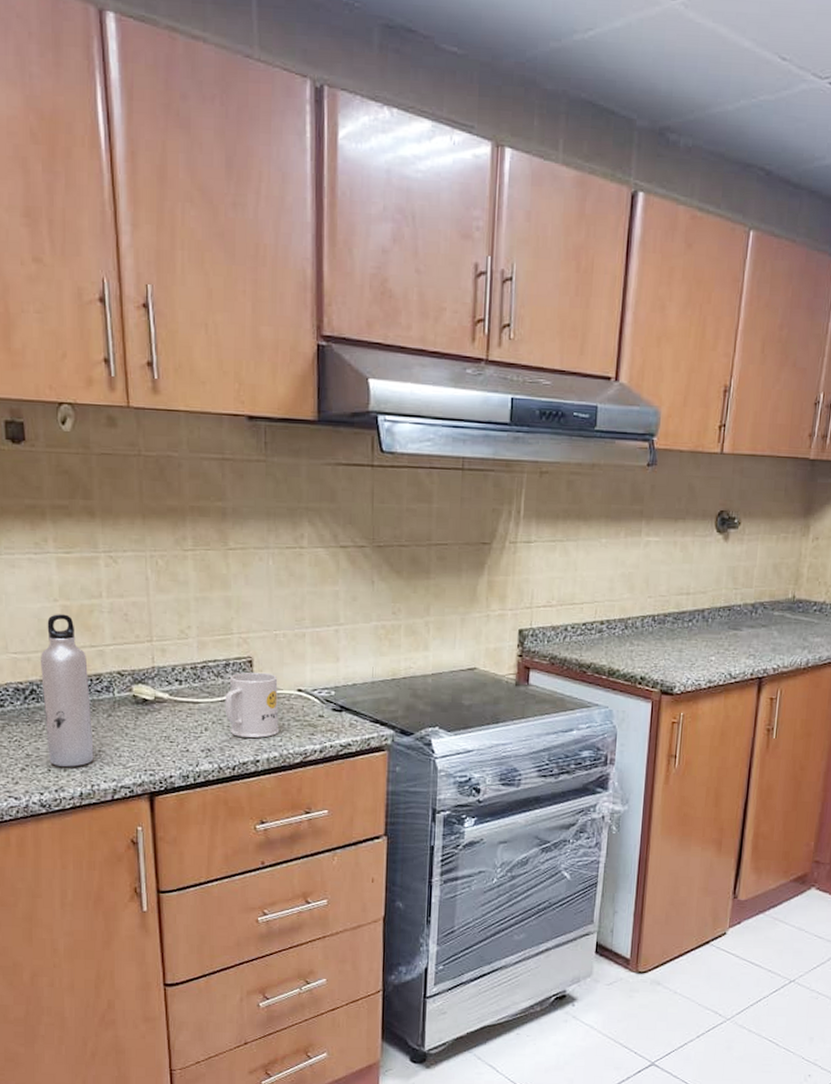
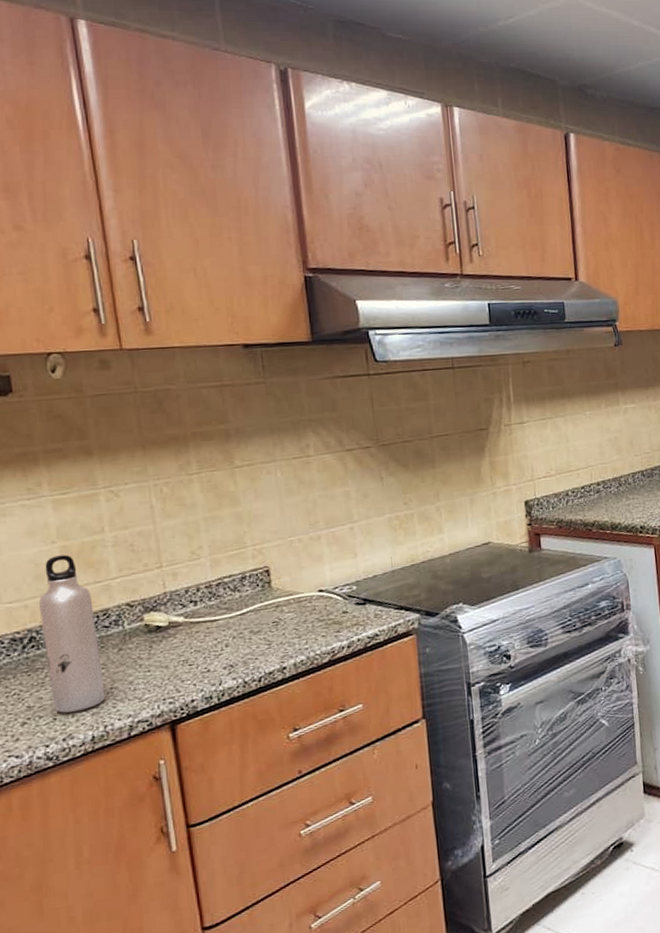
mug: present [225,671,280,738] -> none [244,579,304,647]

